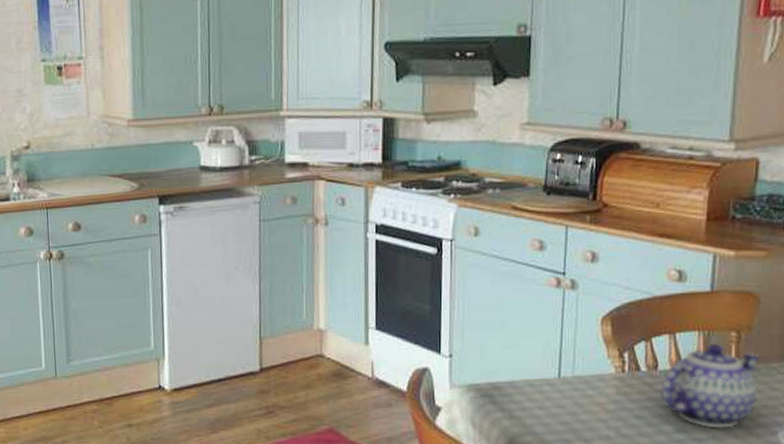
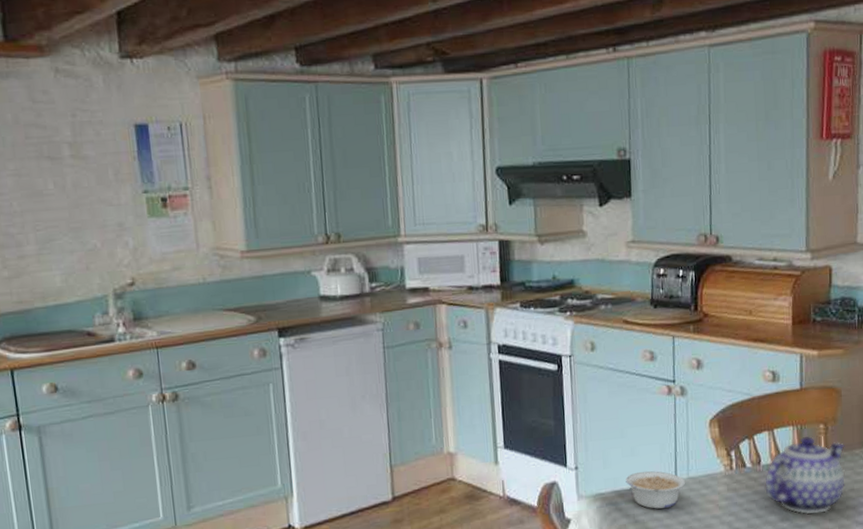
legume: none [503,365,570,407] -> present [625,471,686,509]

